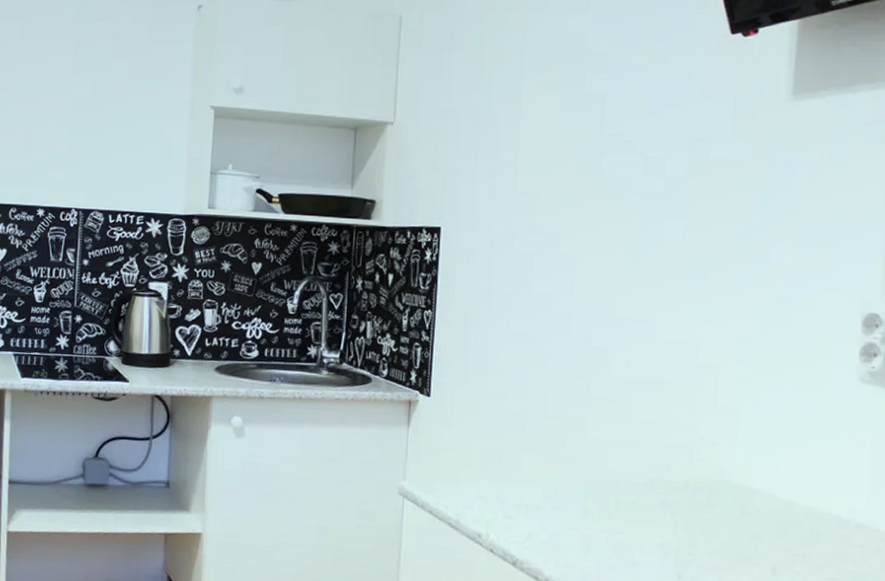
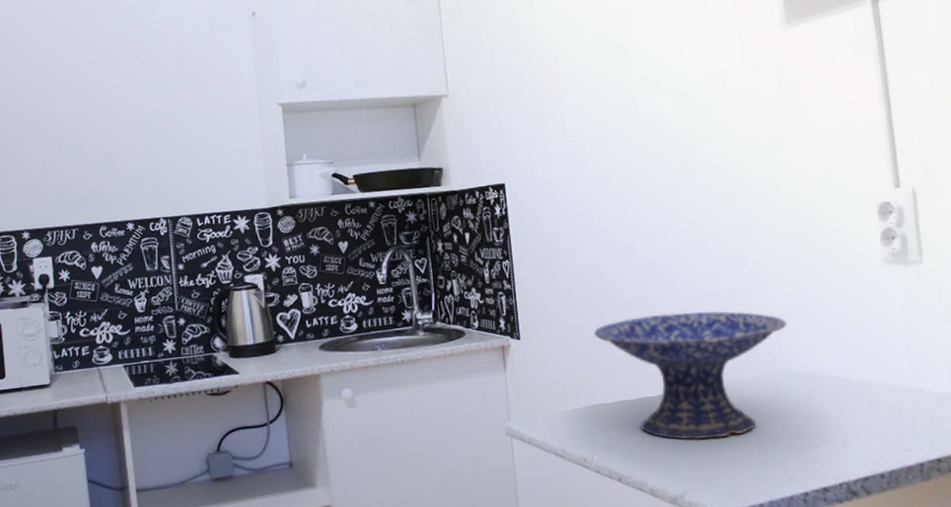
decorative bowl: none [511,394,732,540] -> present [593,311,787,441]

